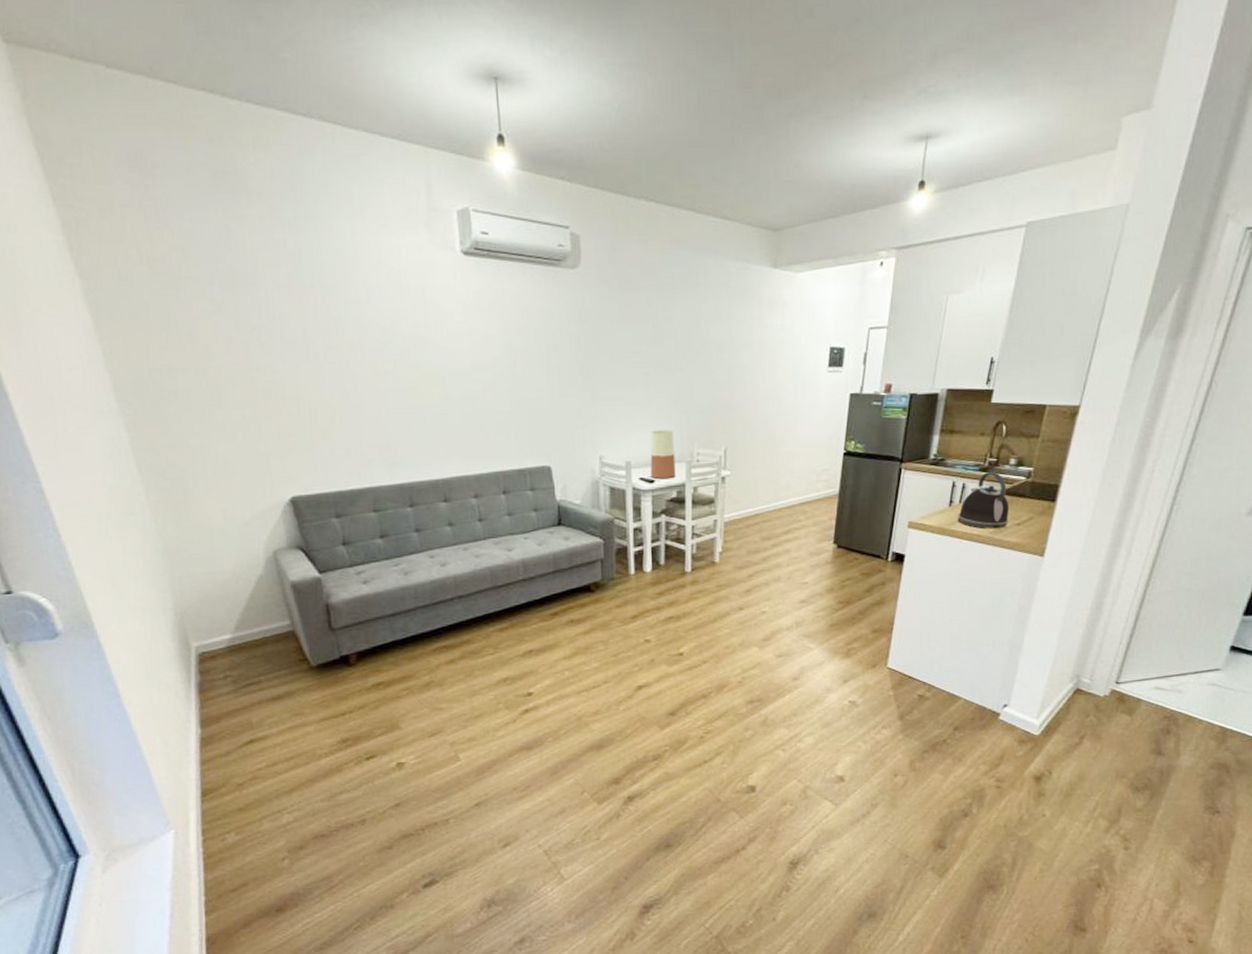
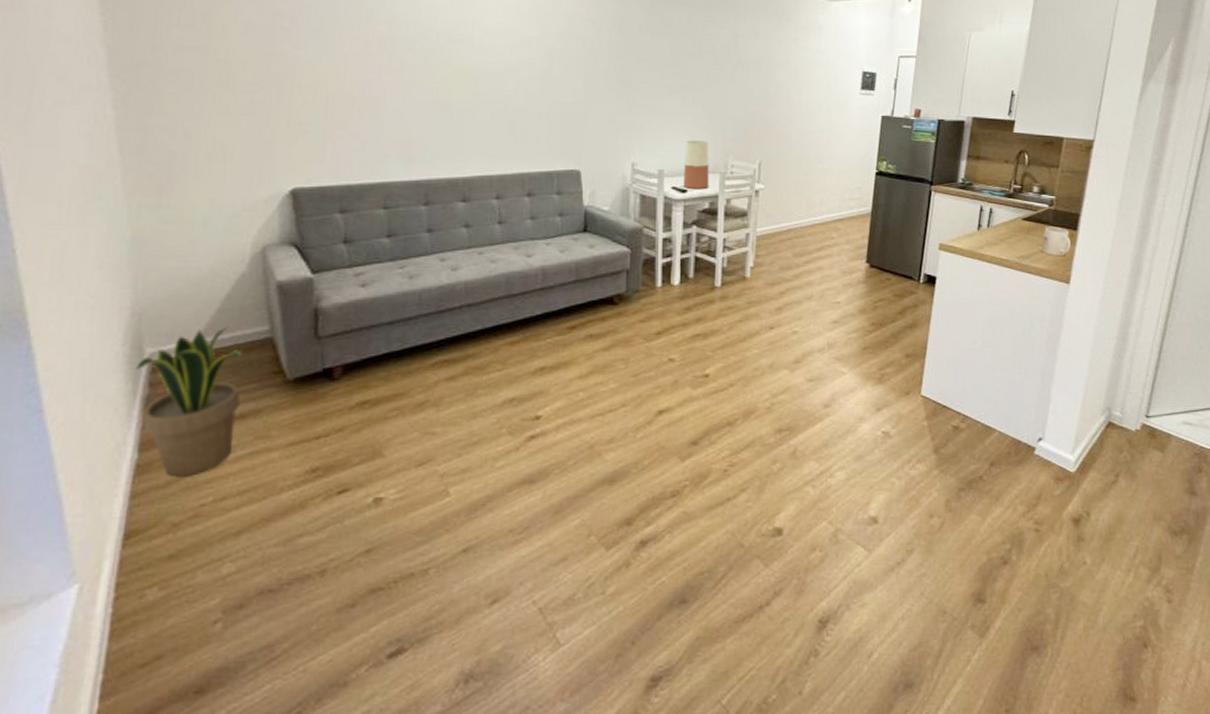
potted plant: none [187,622,275,747] -> present [136,327,243,477]
kettle: present [958,471,1010,529] -> none [986,197,1035,254]
mug: none [1015,499,1047,529] -> present [1040,226,1071,256]

